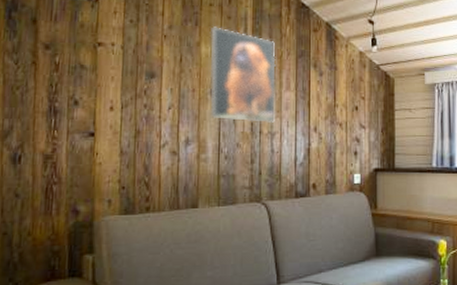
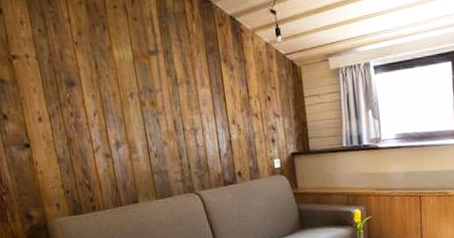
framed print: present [209,26,276,124] -> none [118,29,195,121]

